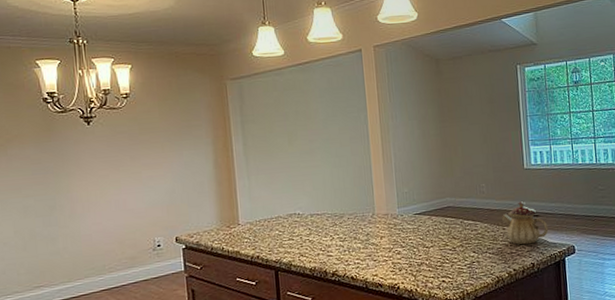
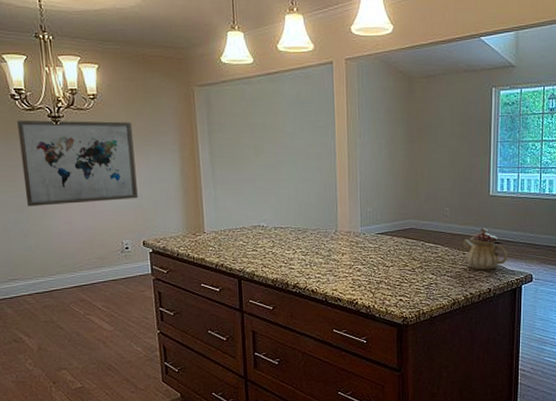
wall art: none [48,118,171,209] -> present [17,120,138,207]

